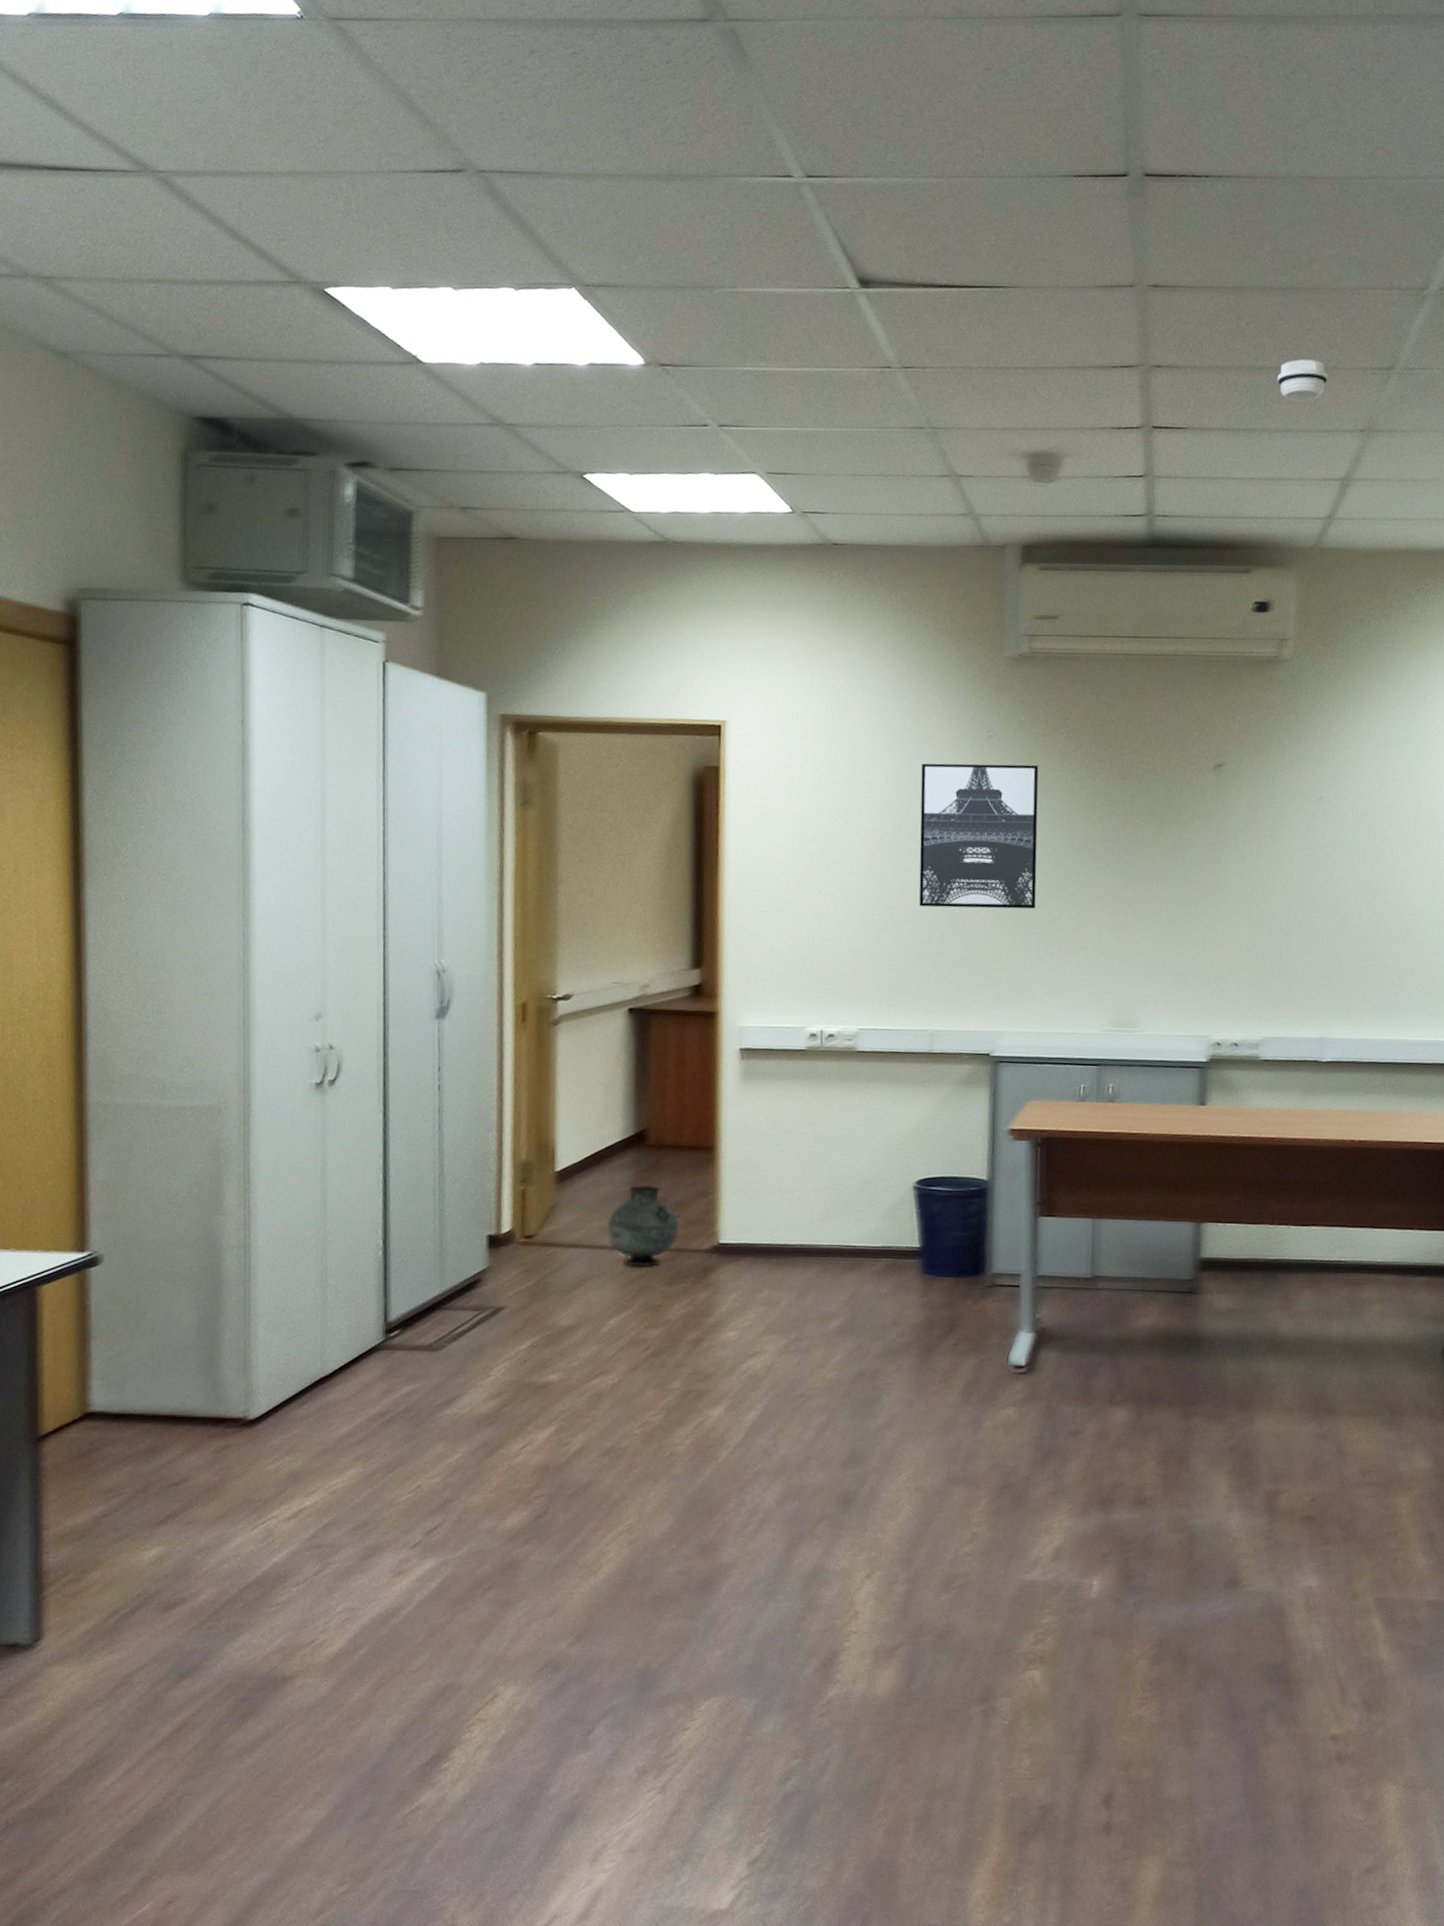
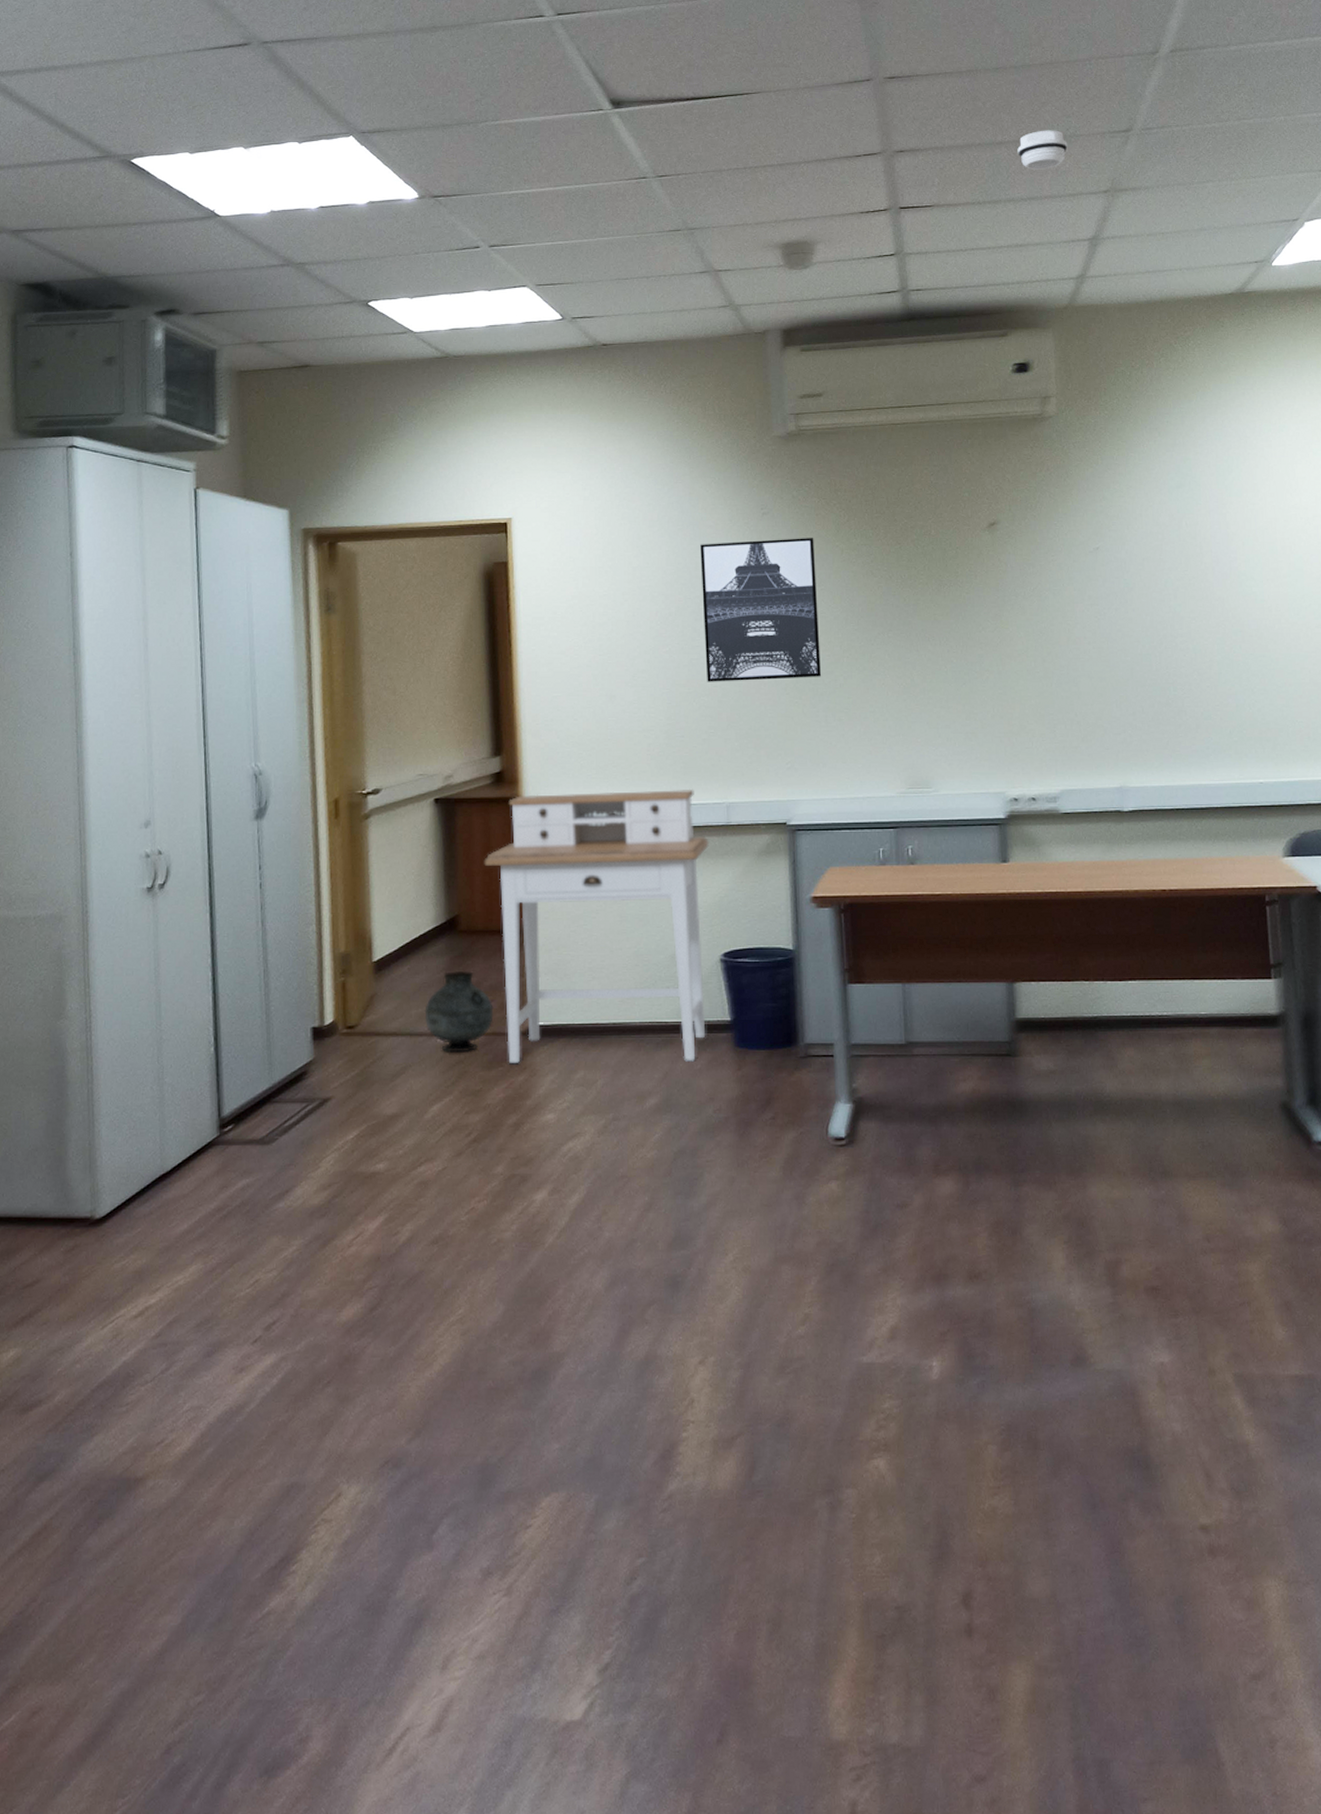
desk: none [677,1010,910,1286] -> present [484,788,709,1063]

